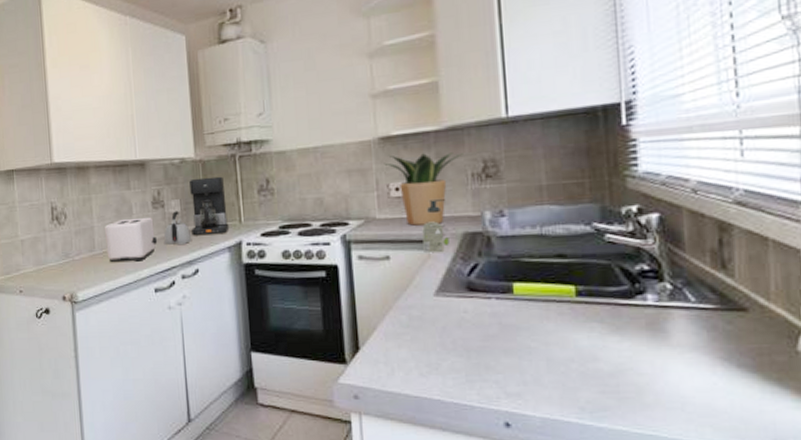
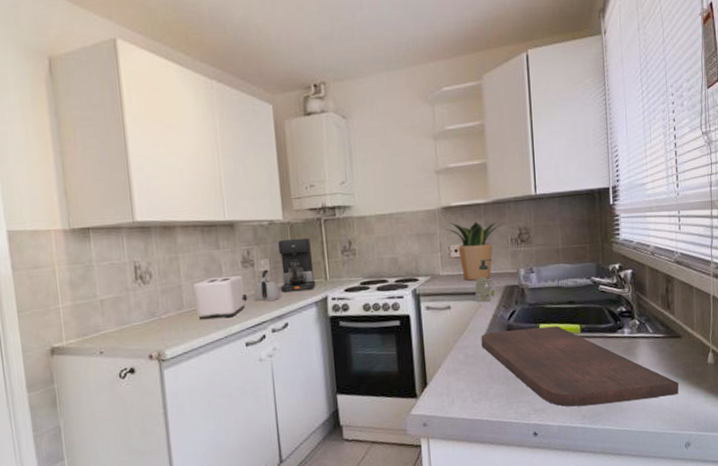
cutting board: none [430,286,745,396] -> present [481,326,680,407]

